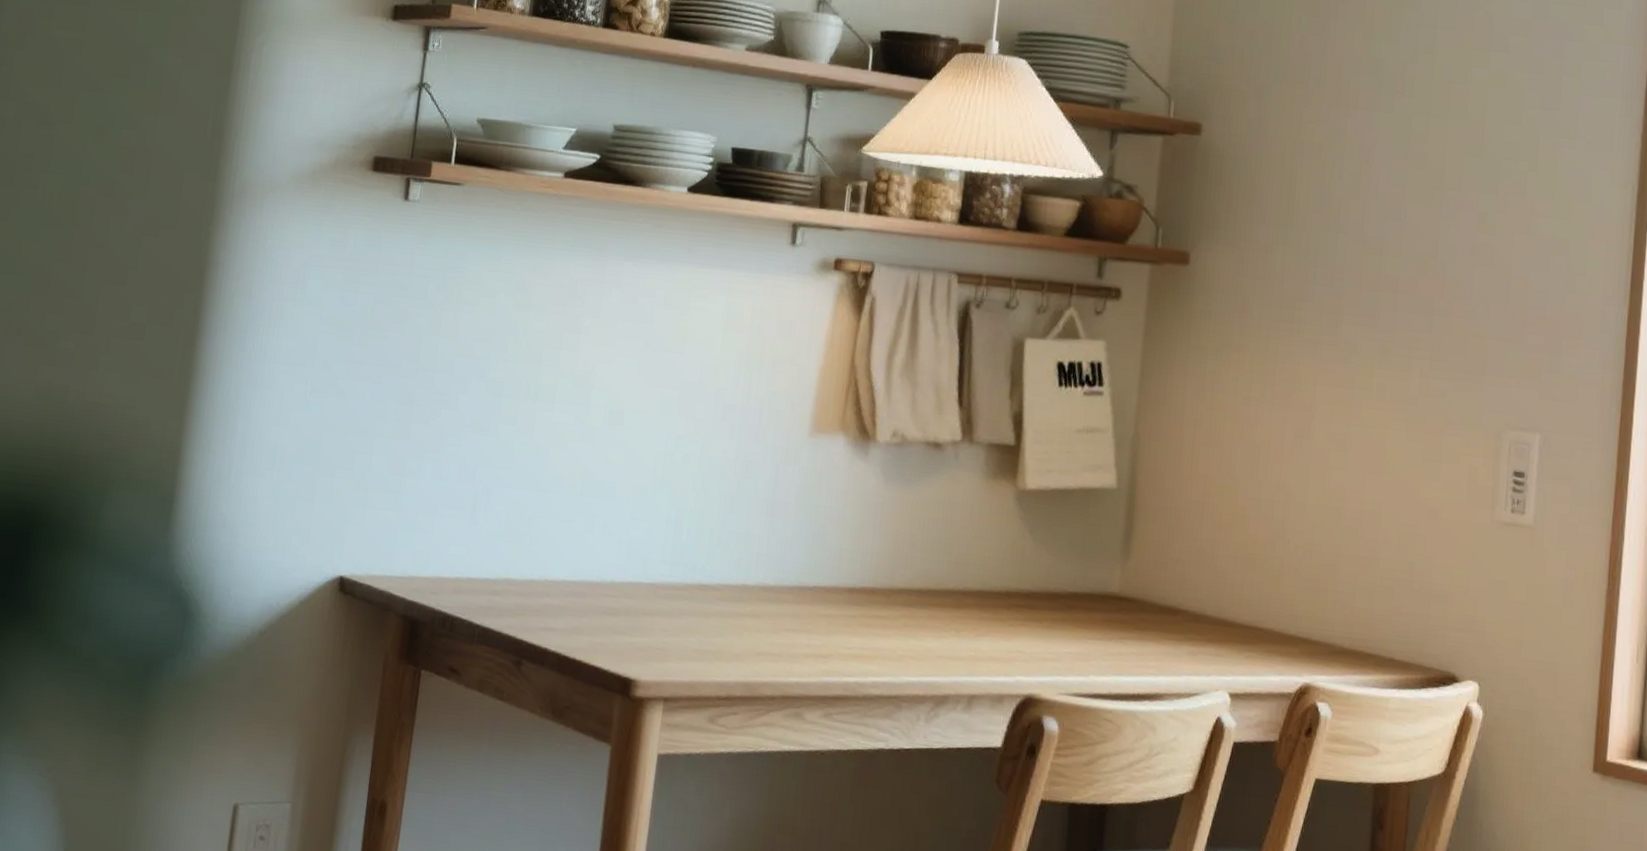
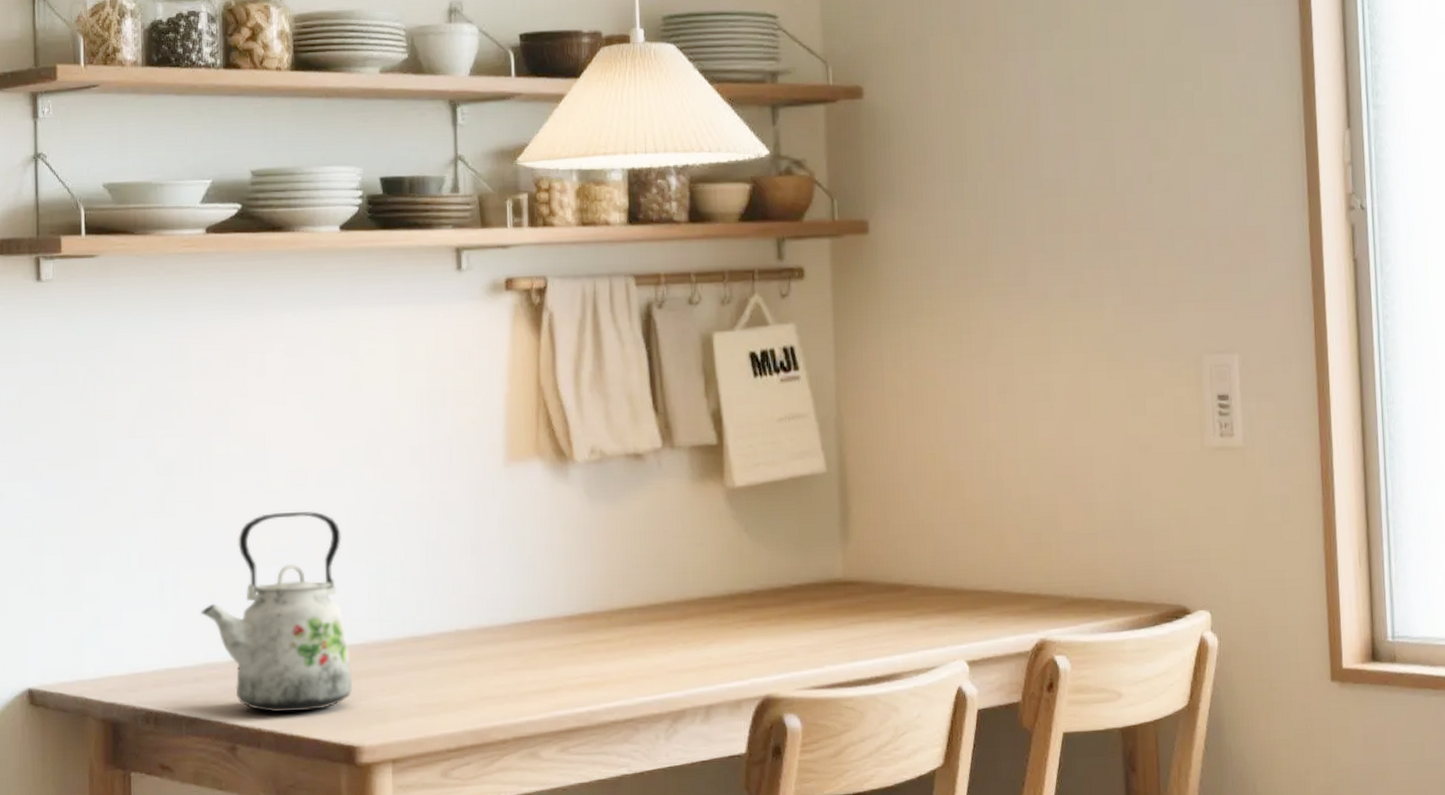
kettle: none [507,446,648,640] -> present [201,511,353,713]

